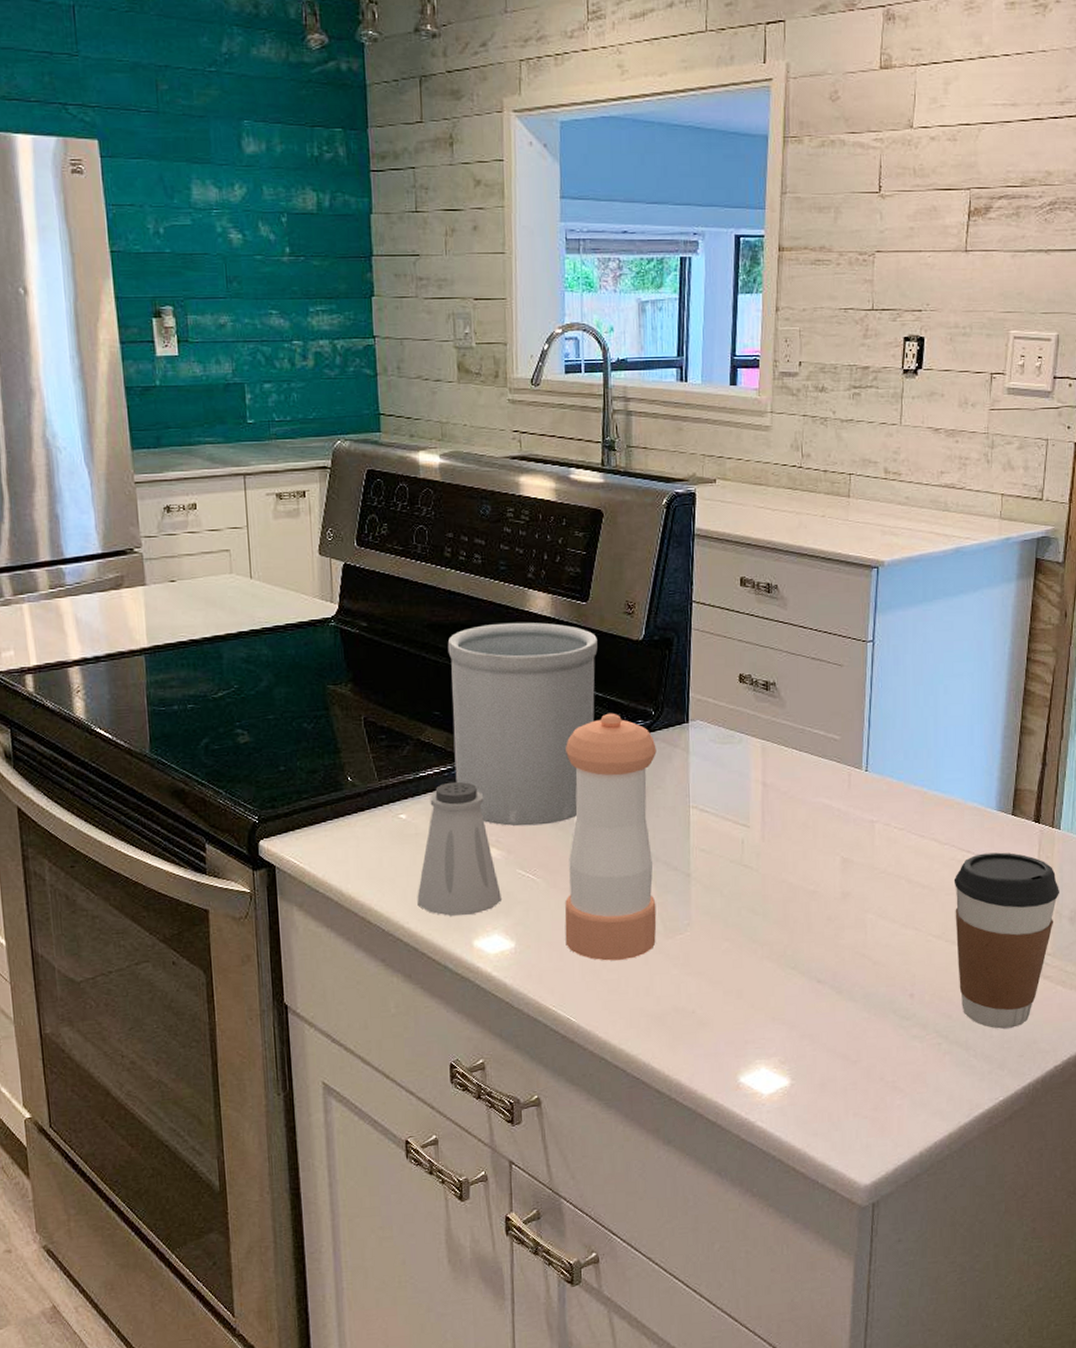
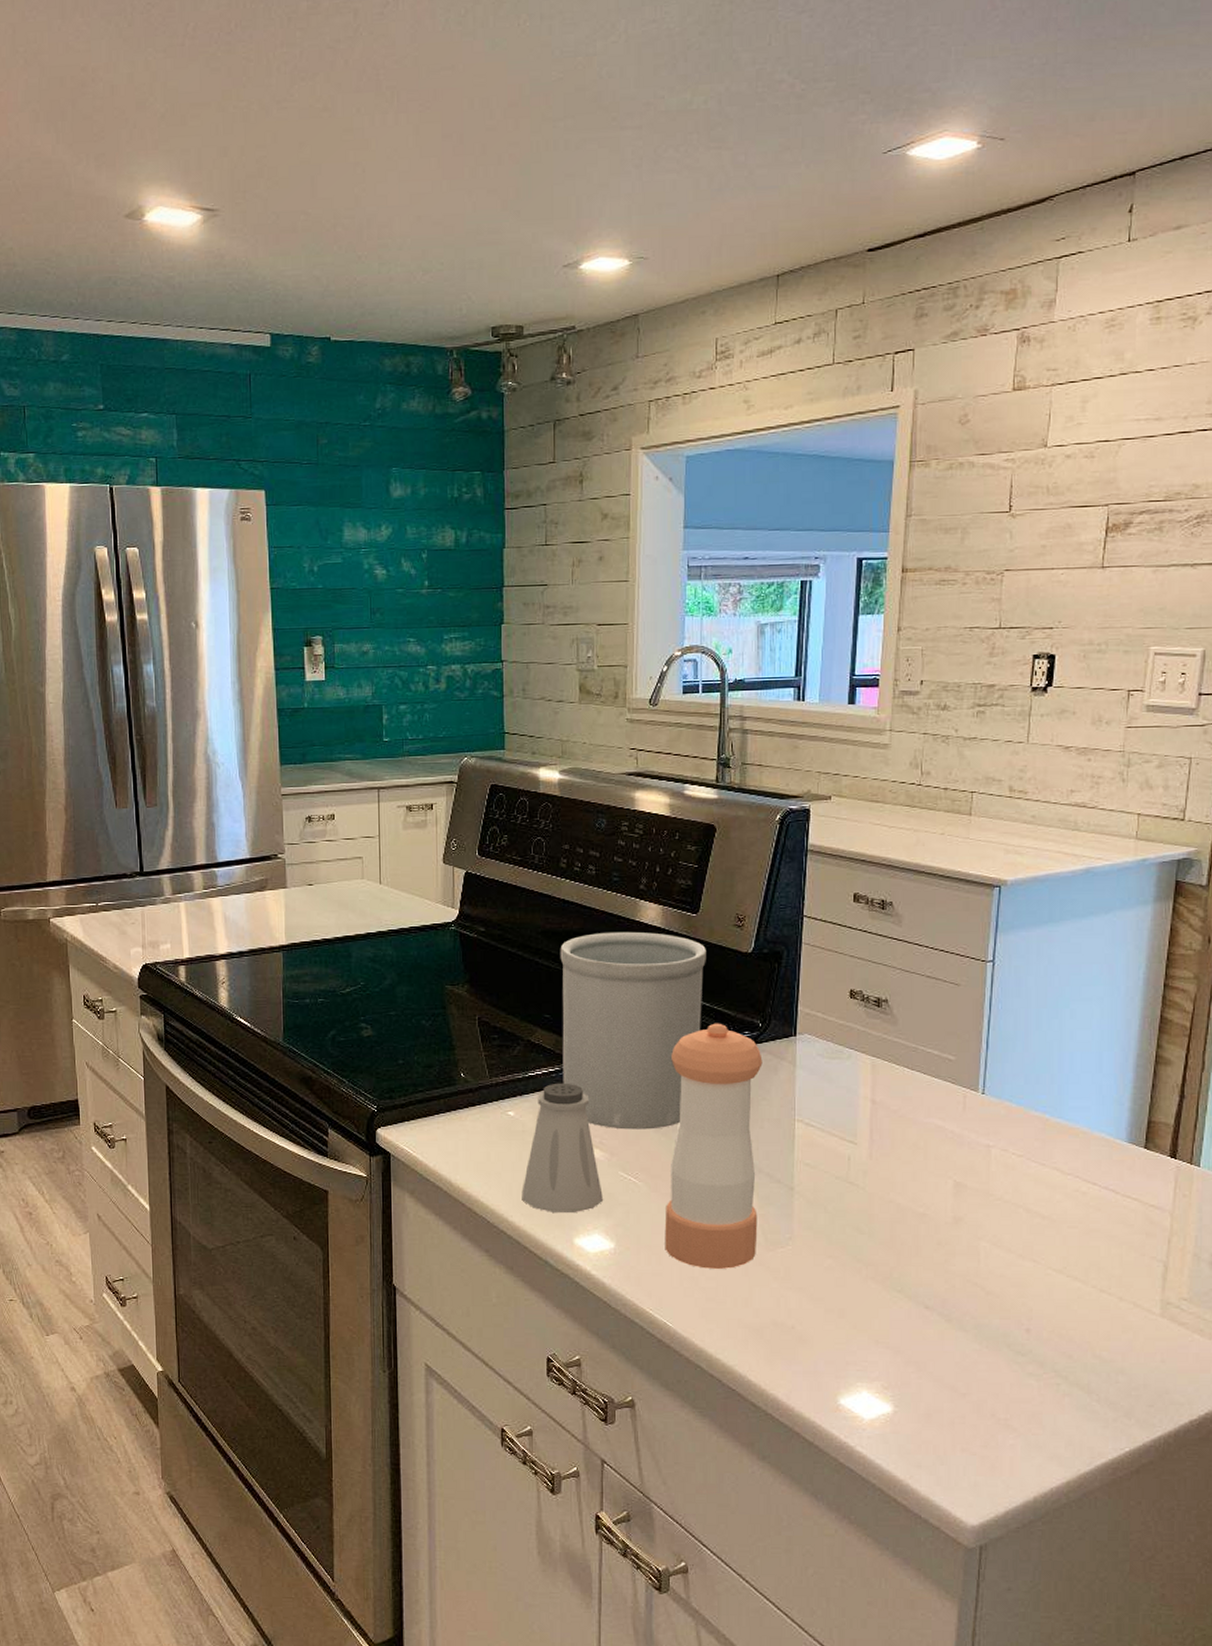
coffee cup: present [953,852,1059,1029] -> none [1077,1187,1198,1375]

